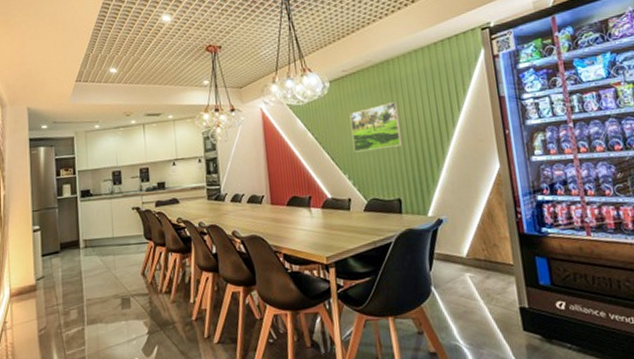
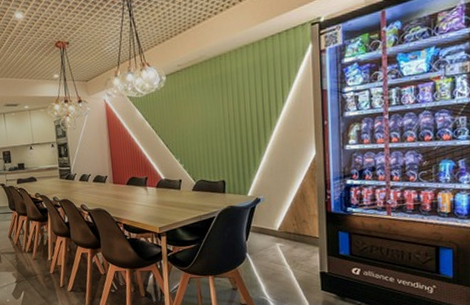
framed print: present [350,102,403,152] -> none [183,94,229,140]

